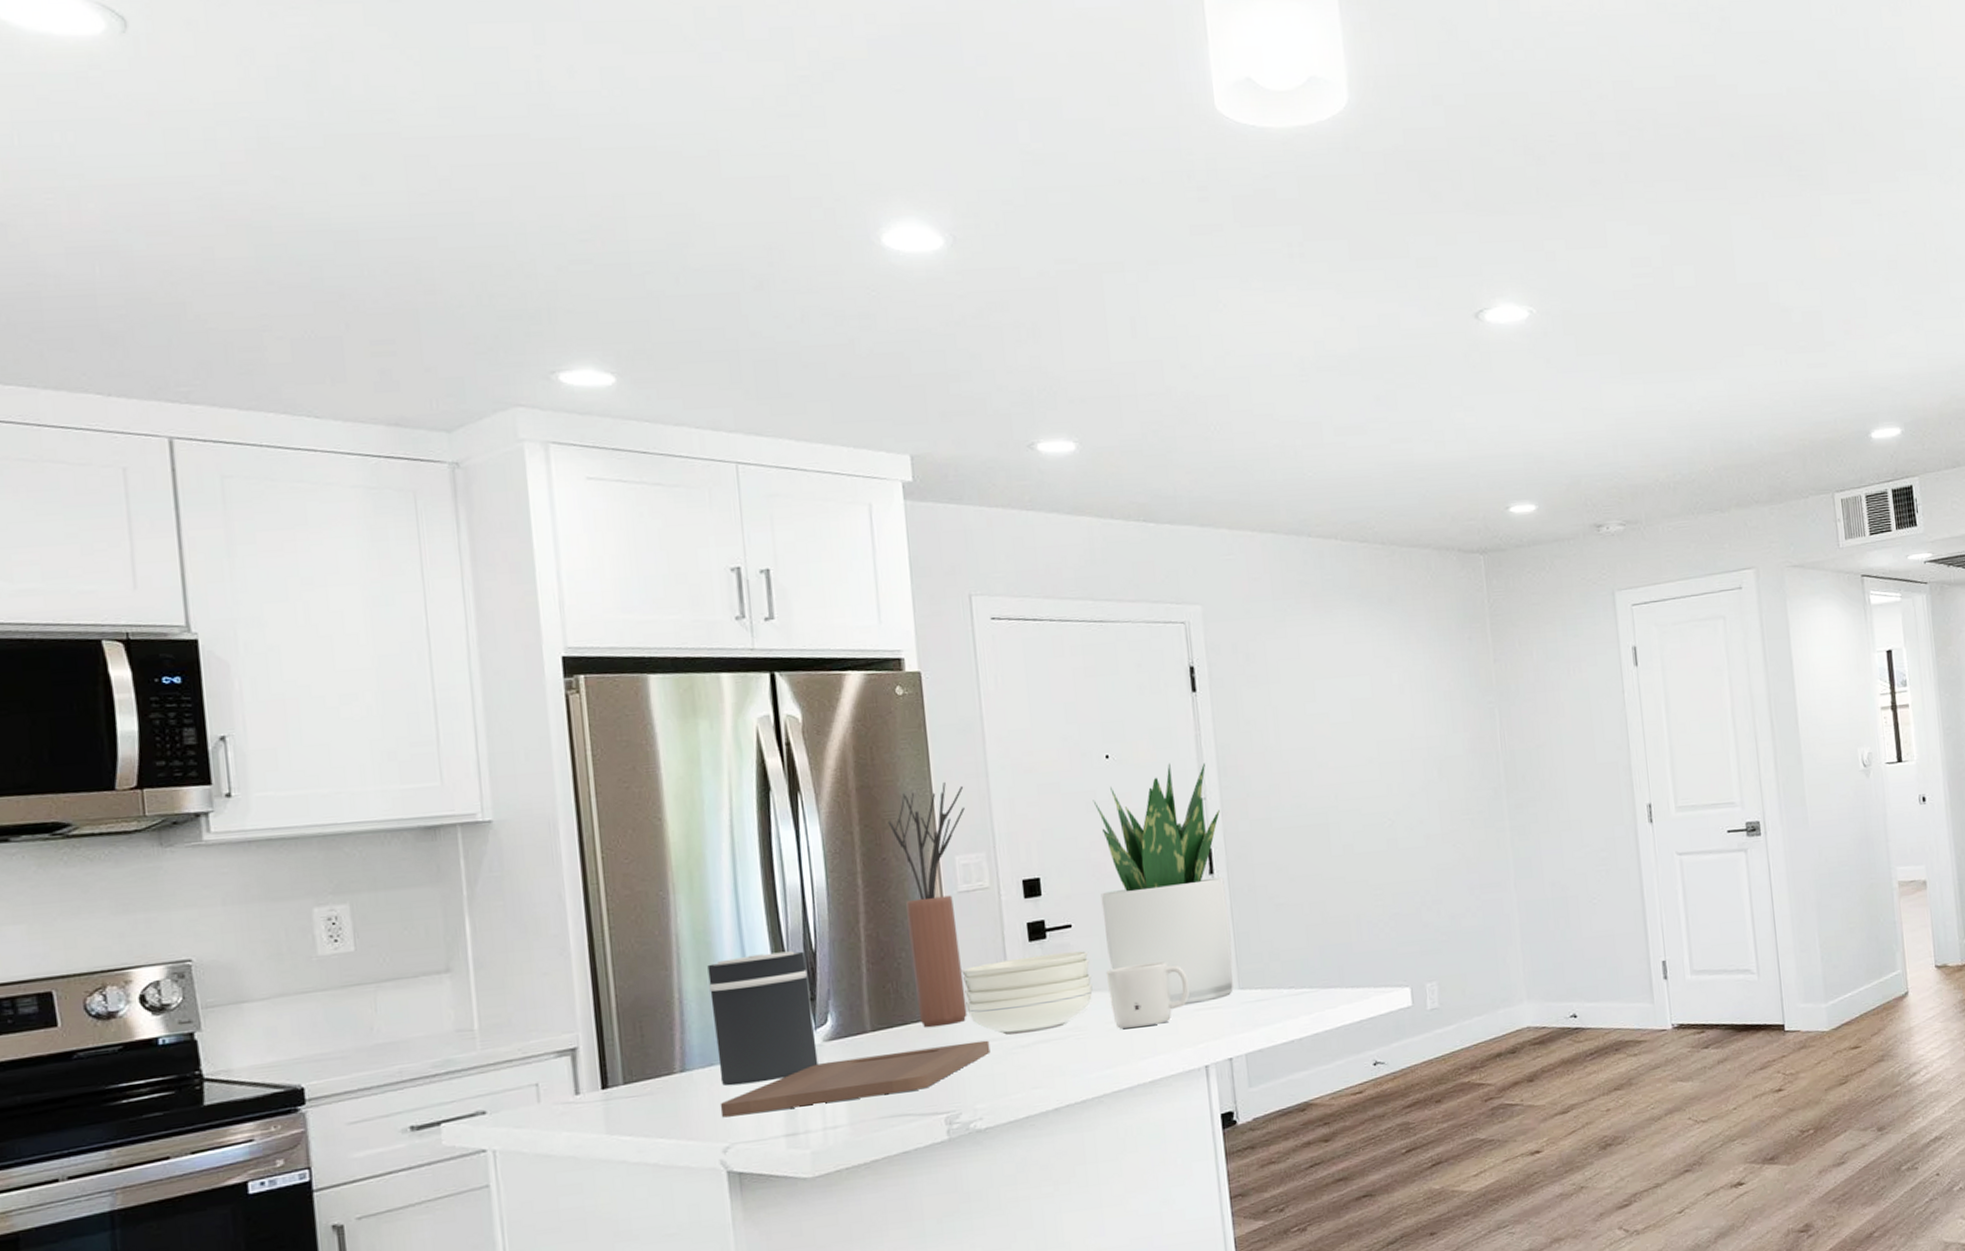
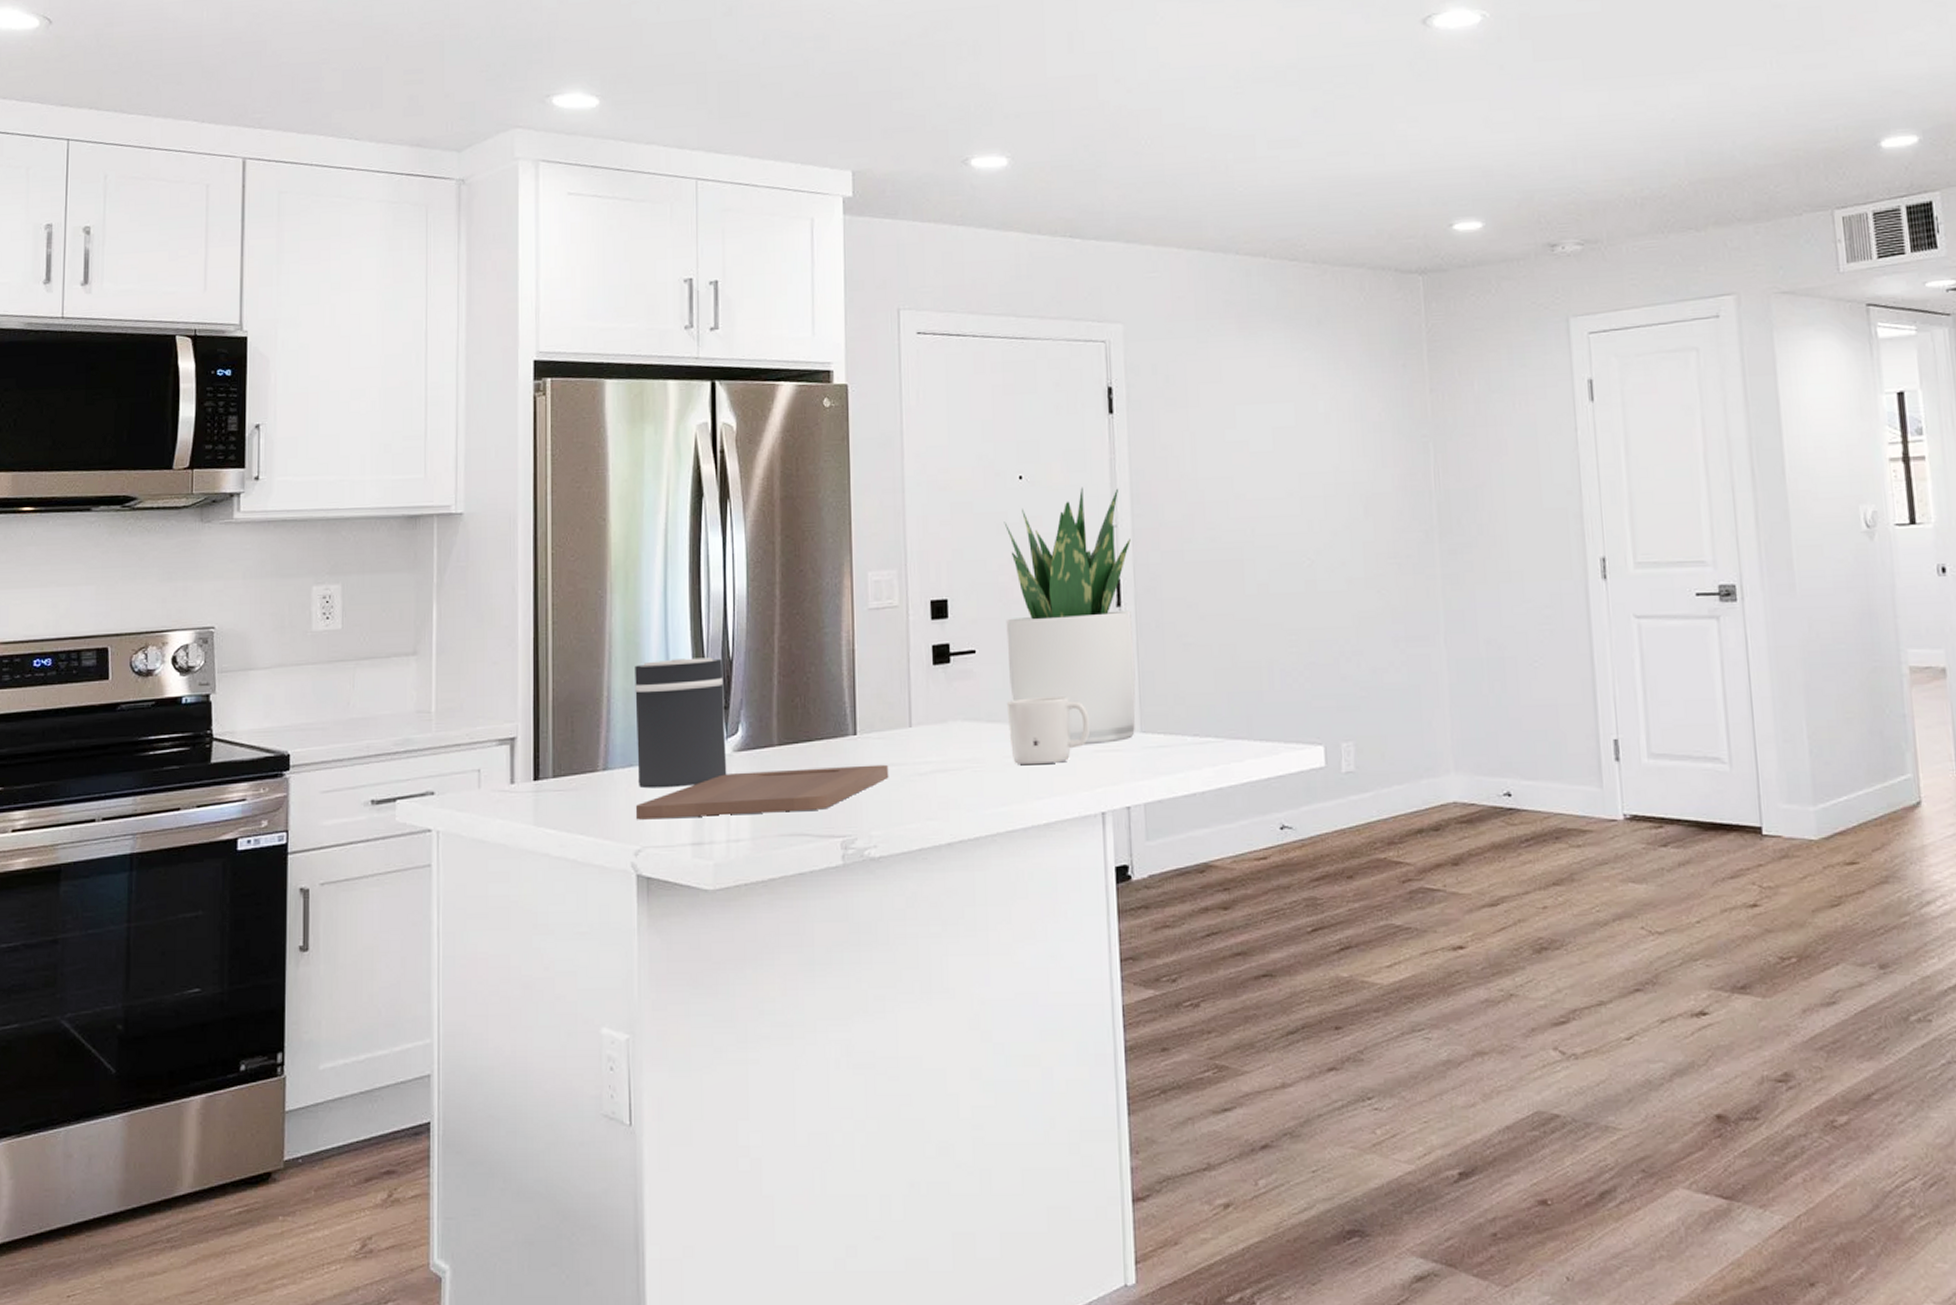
vase: present [887,781,967,1028] -> none [807,495,881,747]
bowl: present [961,950,1093,1035] -> none [866,678,993,762]

